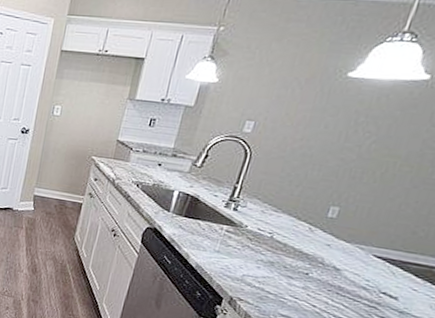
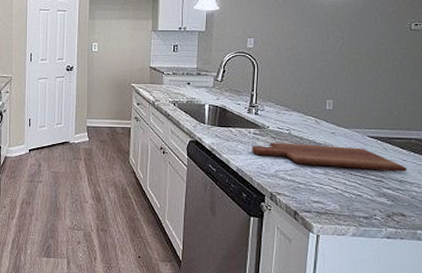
cutting board: none [219,243,416,303] -> present [252,142,407,172]

